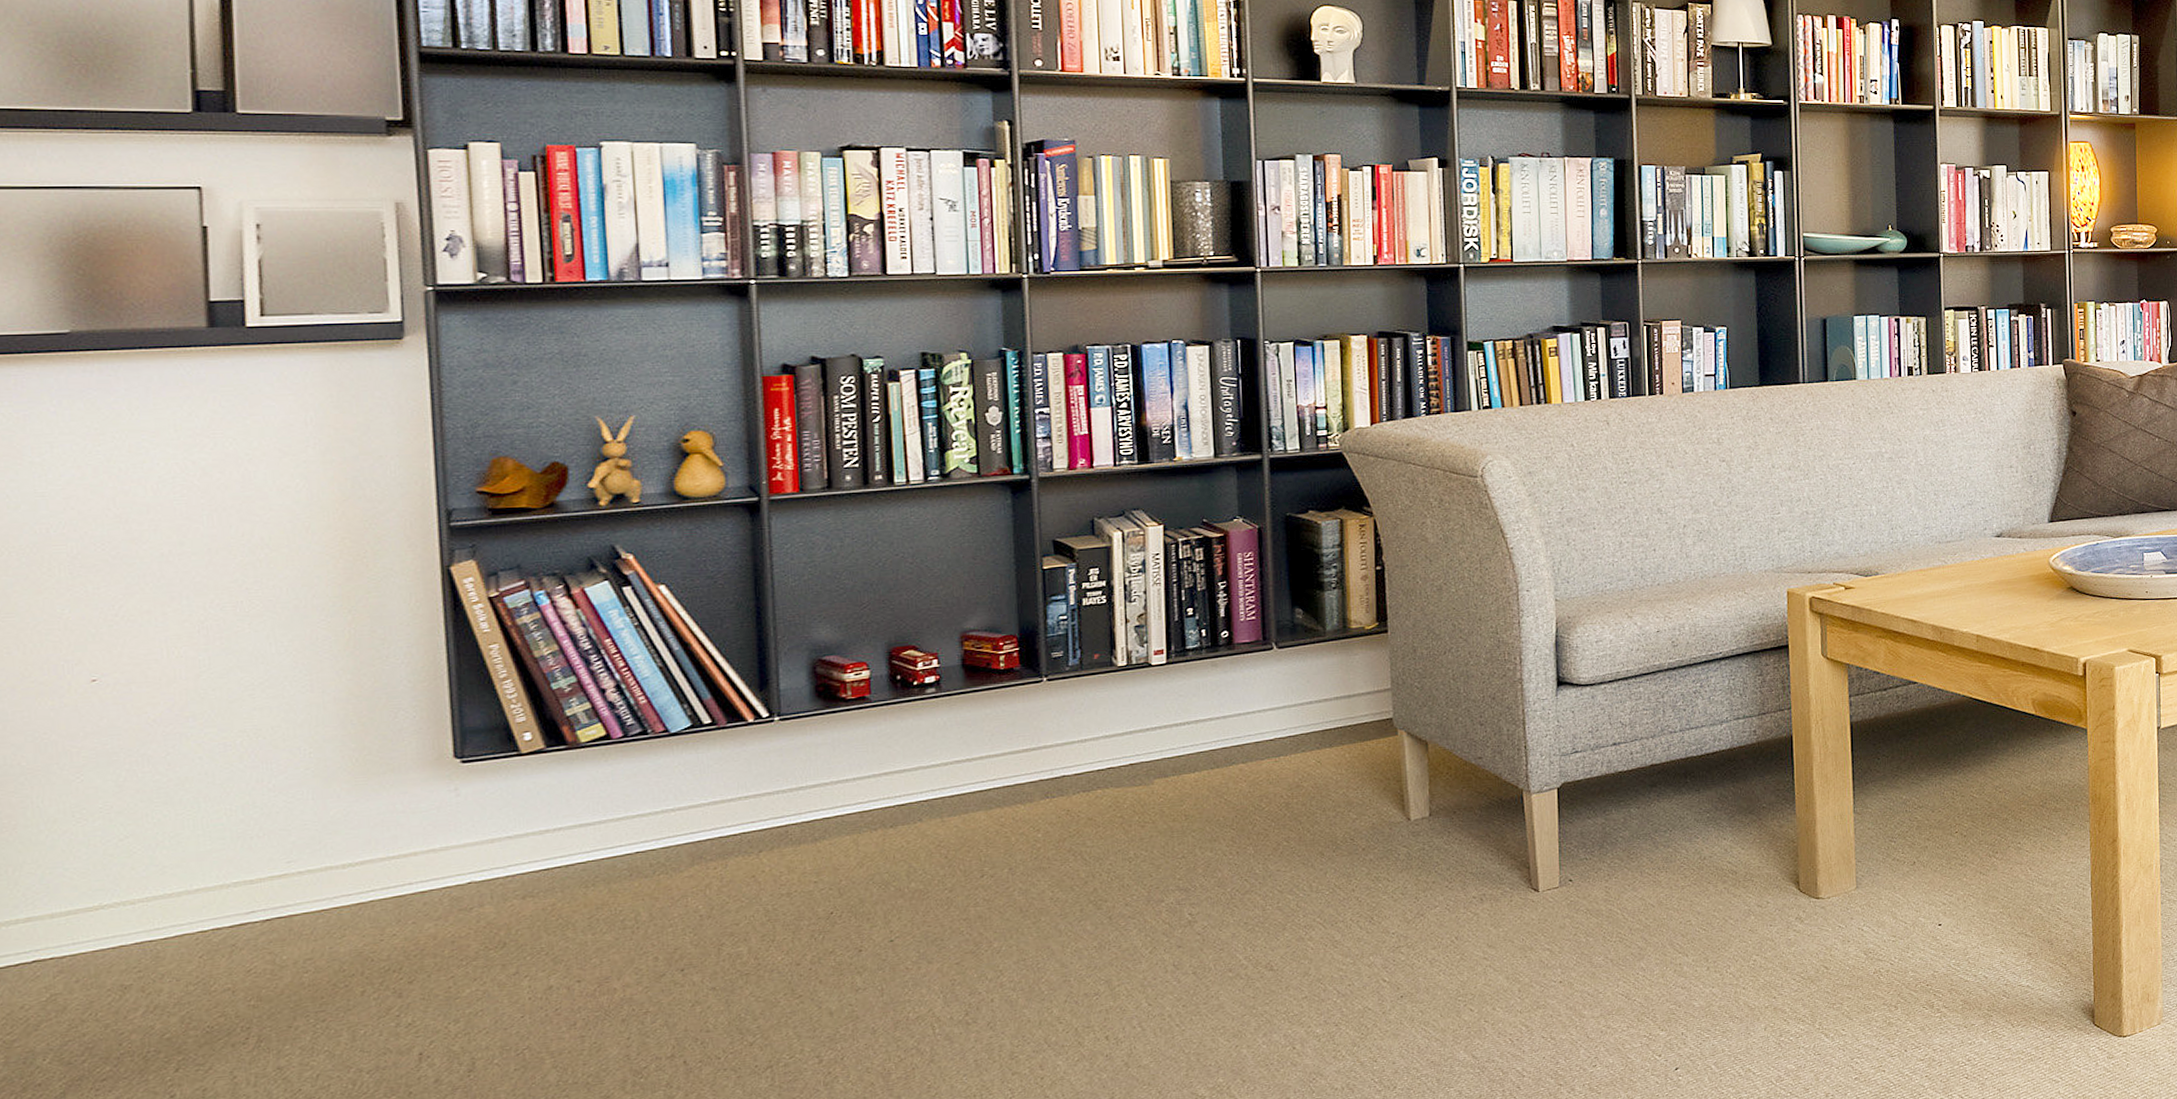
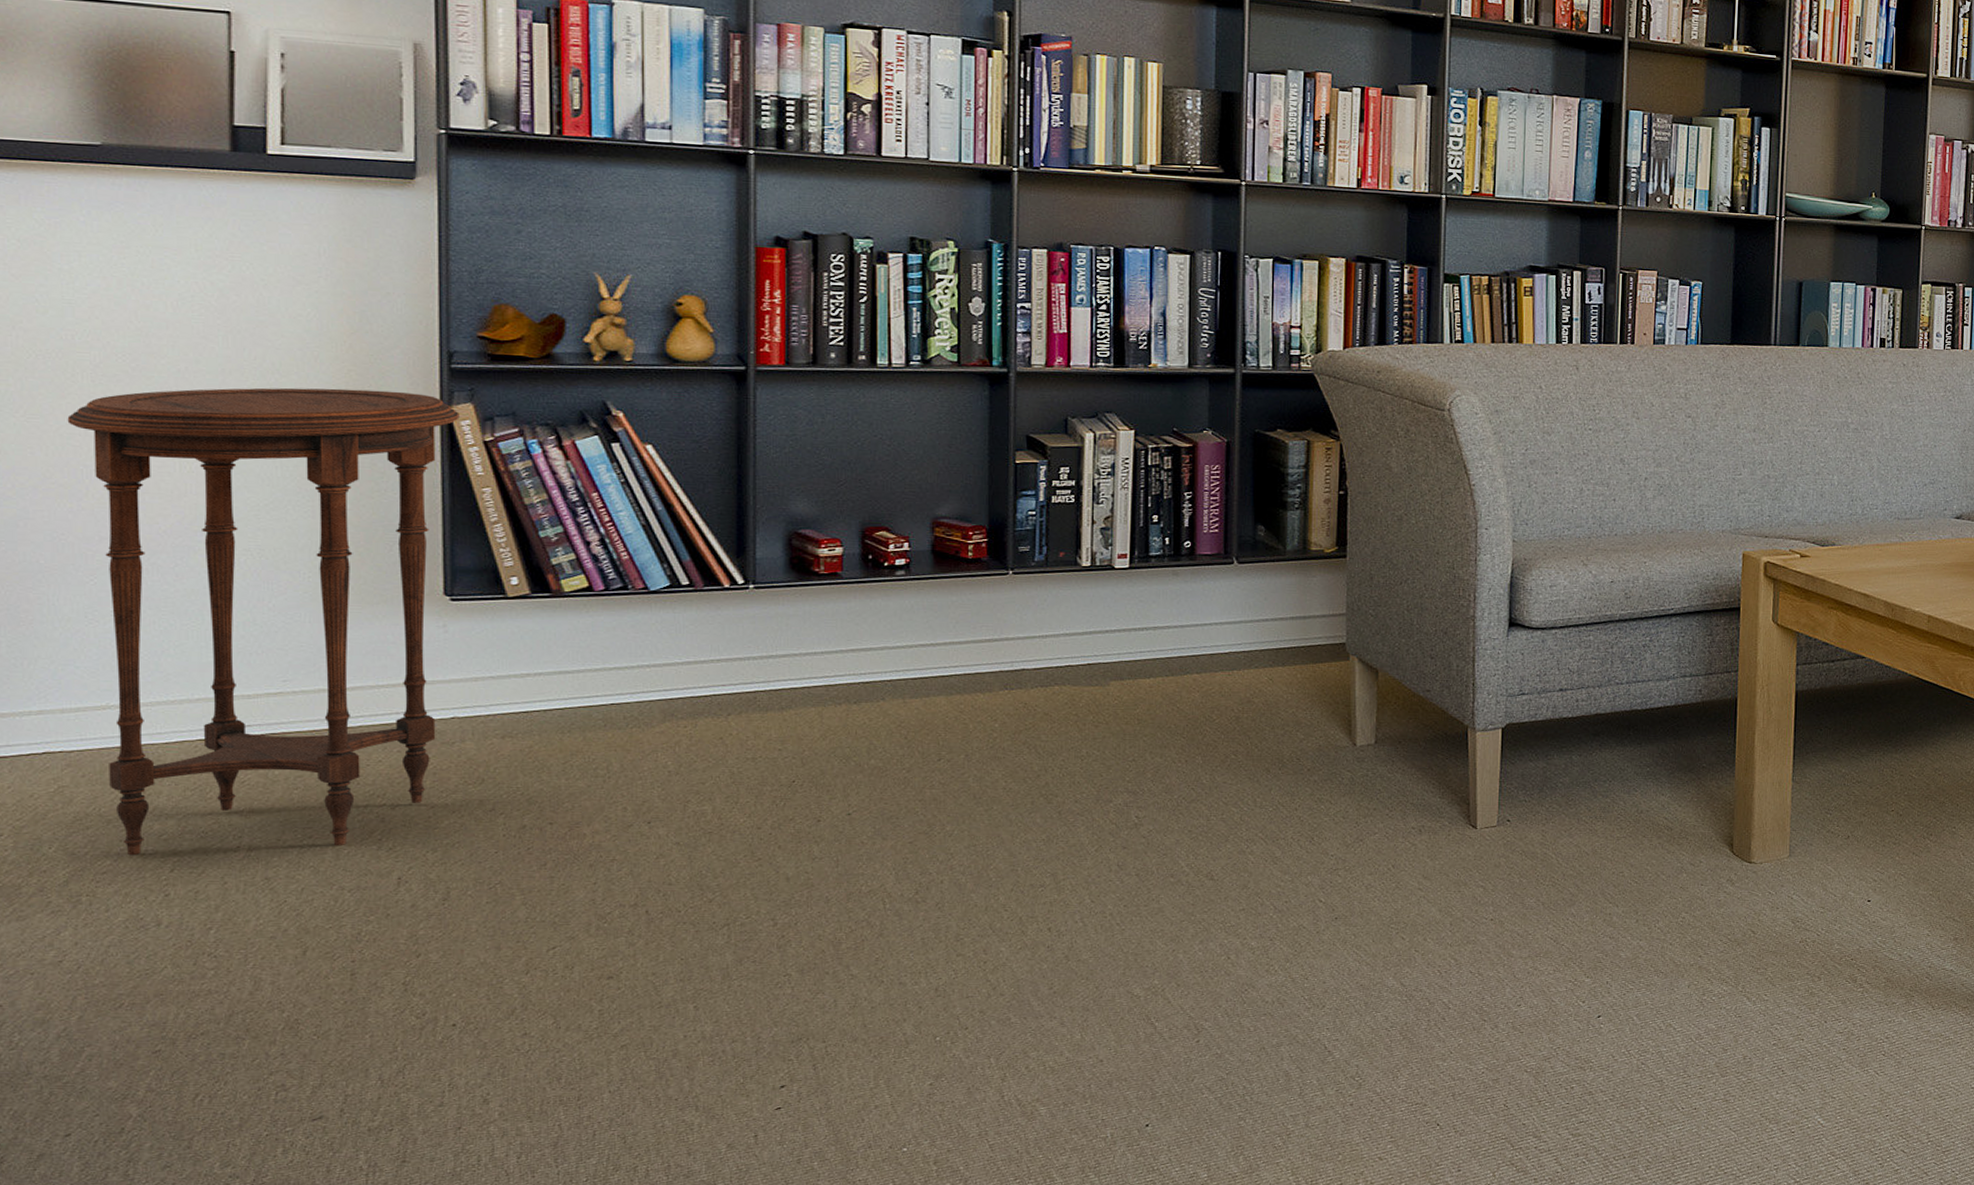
side table: none [45,555,462,1059] -> present [67,387,460,856]

